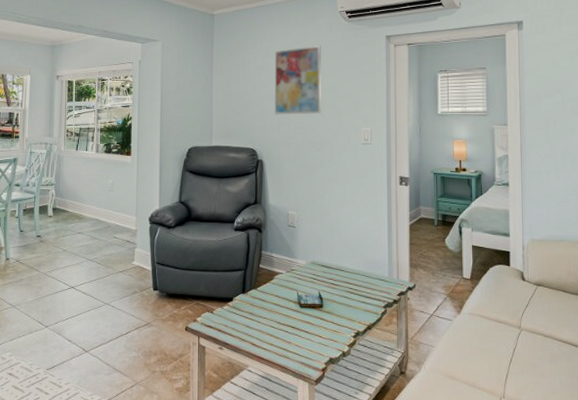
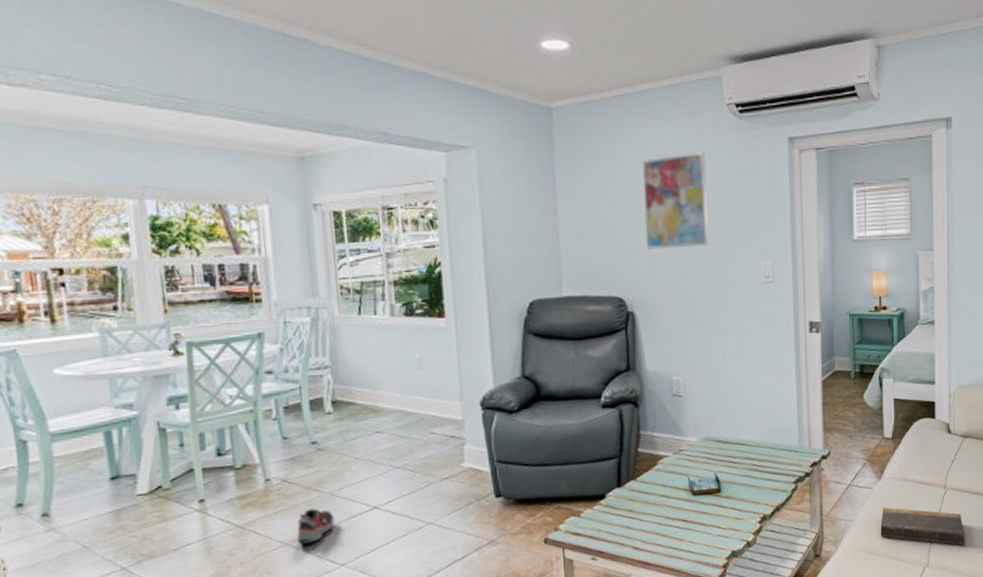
shoe: none [21,283,45,308] -> present [297,508,335,545]
book: none [459,339,540,383] -> present [880,507,965,545]

